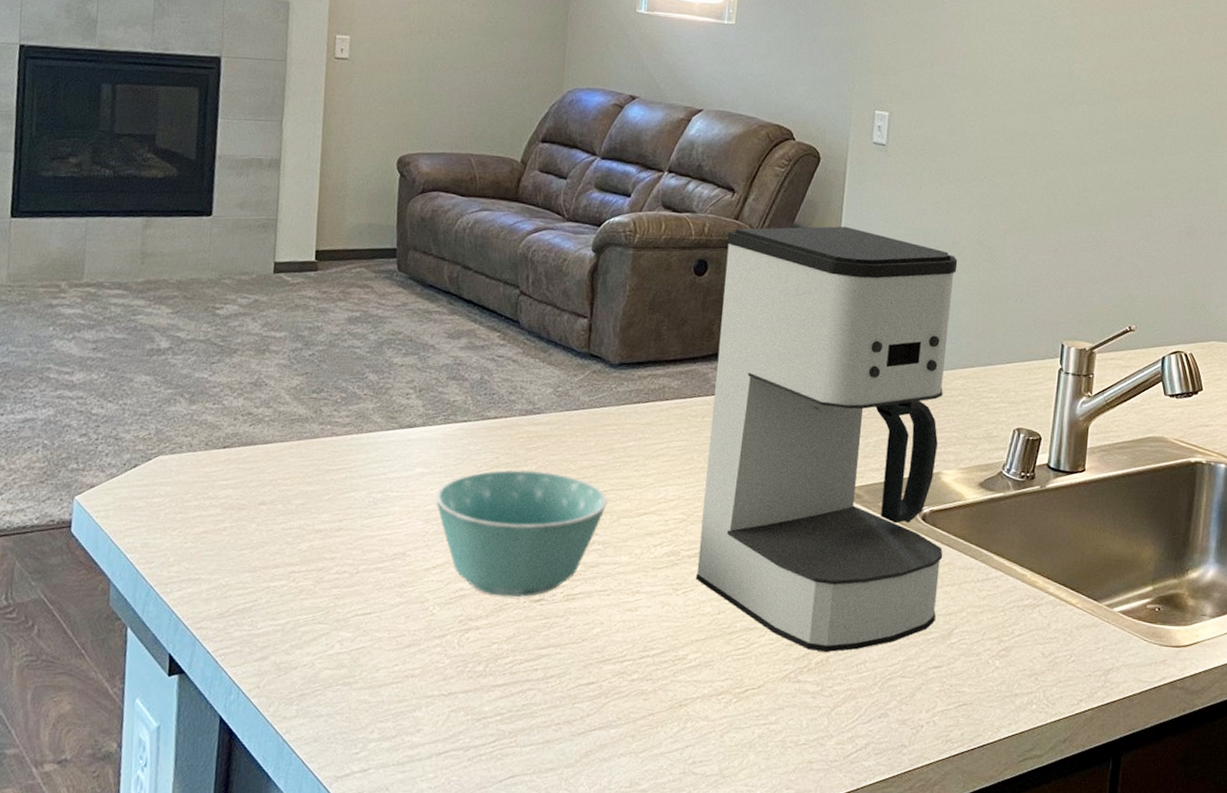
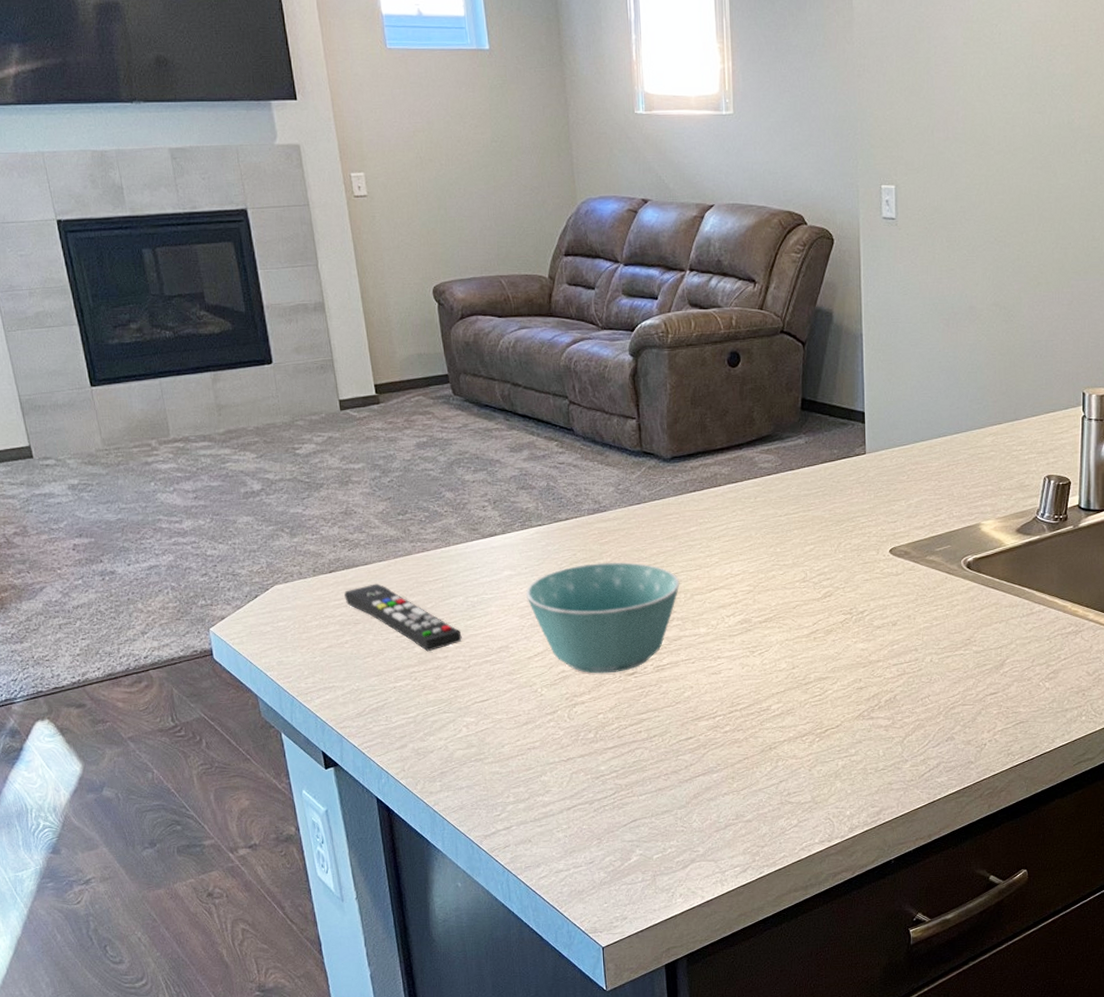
remote control: none [234,466,356,550] -> present [344,583,462,652]
coffee maker: present [696,226,958,653] -> none [755,303,989,692]

